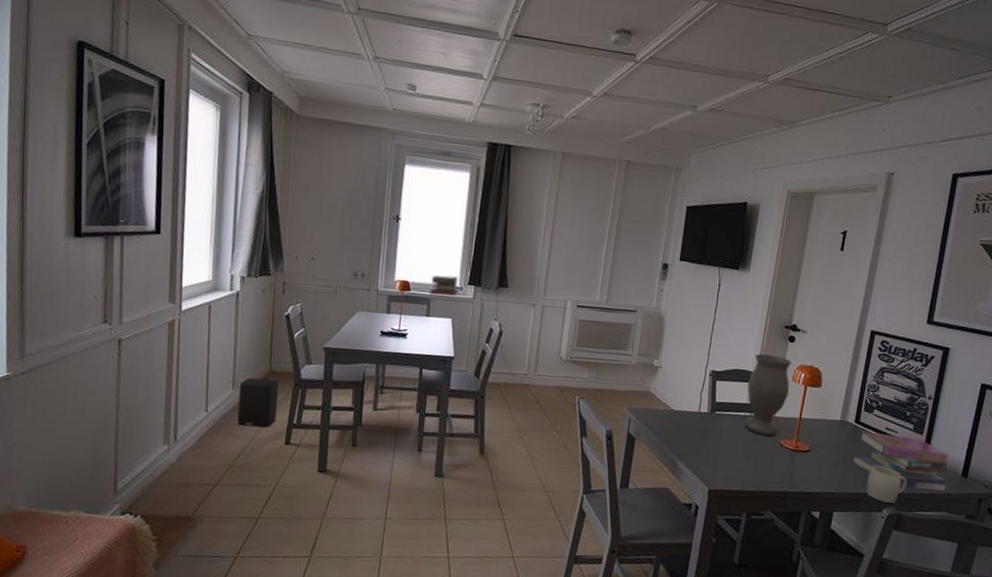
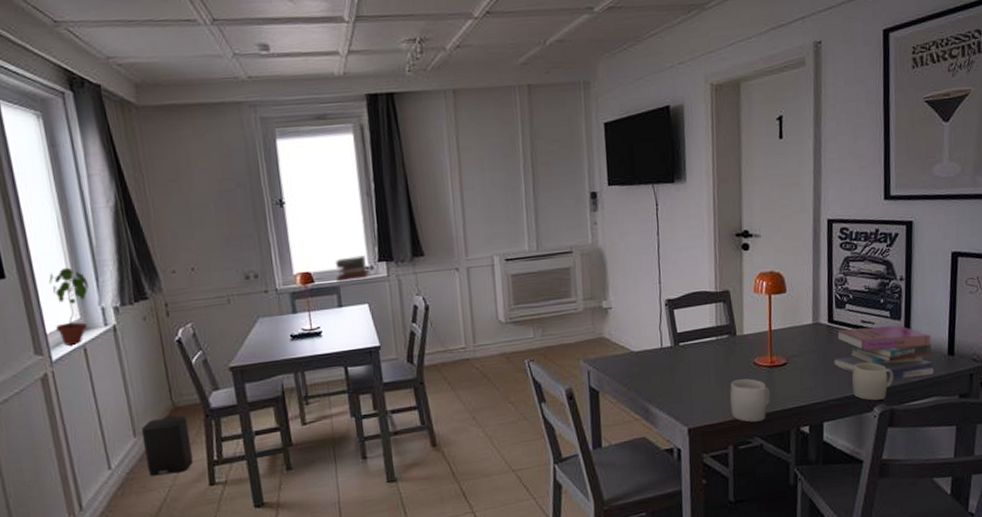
potted plant: none [191,235,225,301] -> present [49,267,89,346]
vase: present [743,353,792,437] -> none [707,268,754,358]
mug: none [750,455,790,498] -> present [729,378,770,423]

